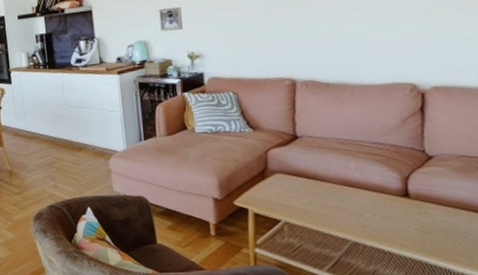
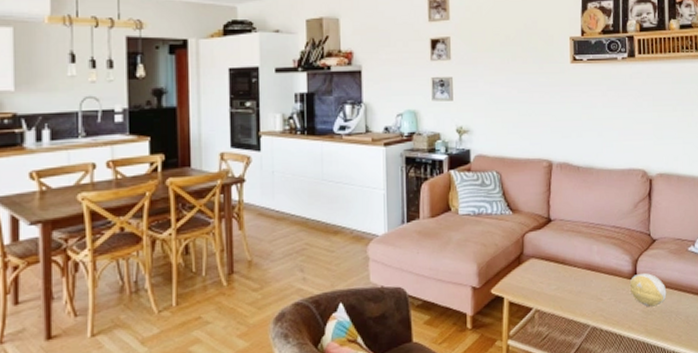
decorative ball: none [398,190,451,226] -> present [629,272,667,307]

